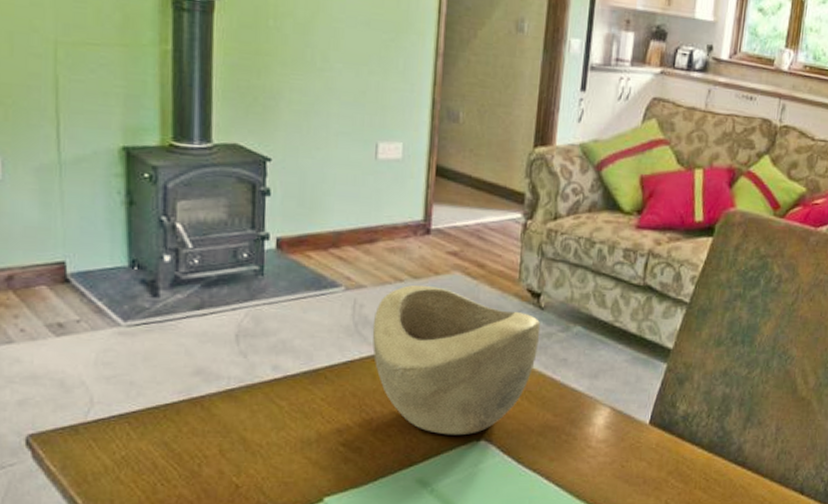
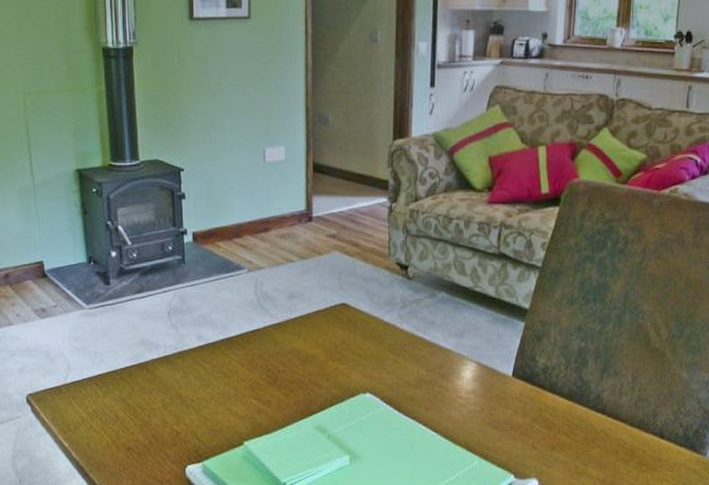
decorative bowl: present [372,284,541,436] -> none [271,264,410,389]

